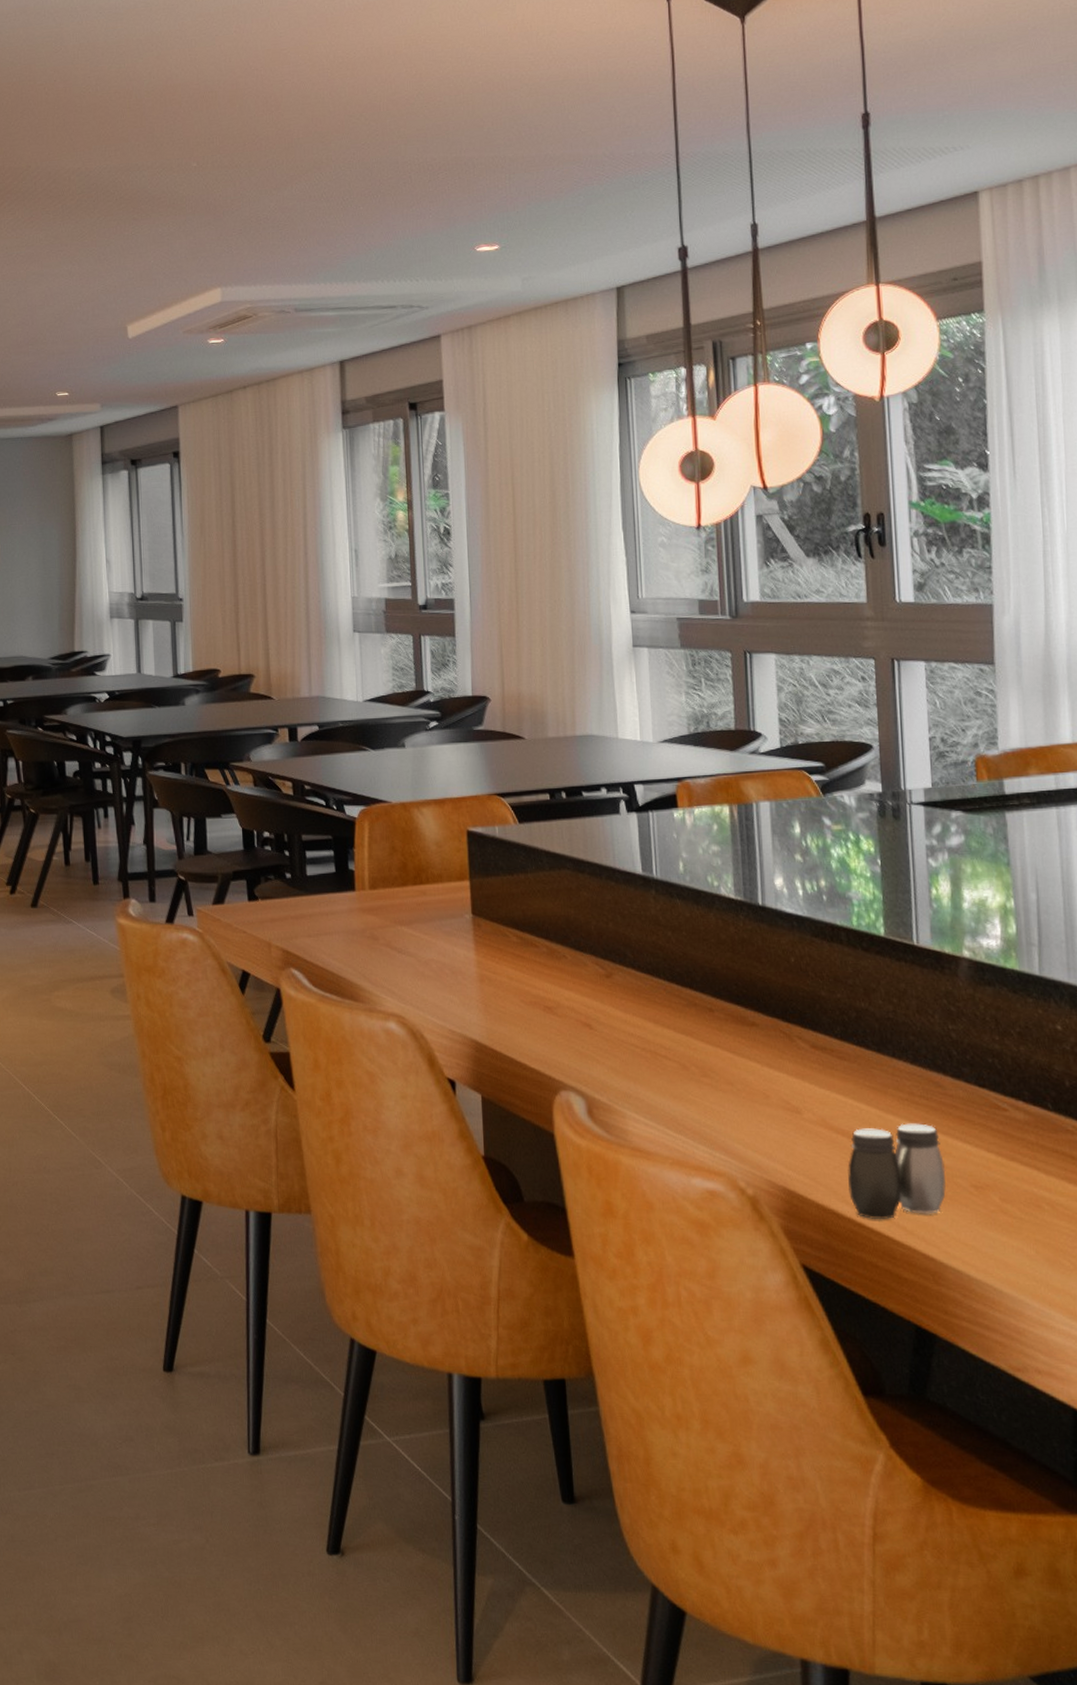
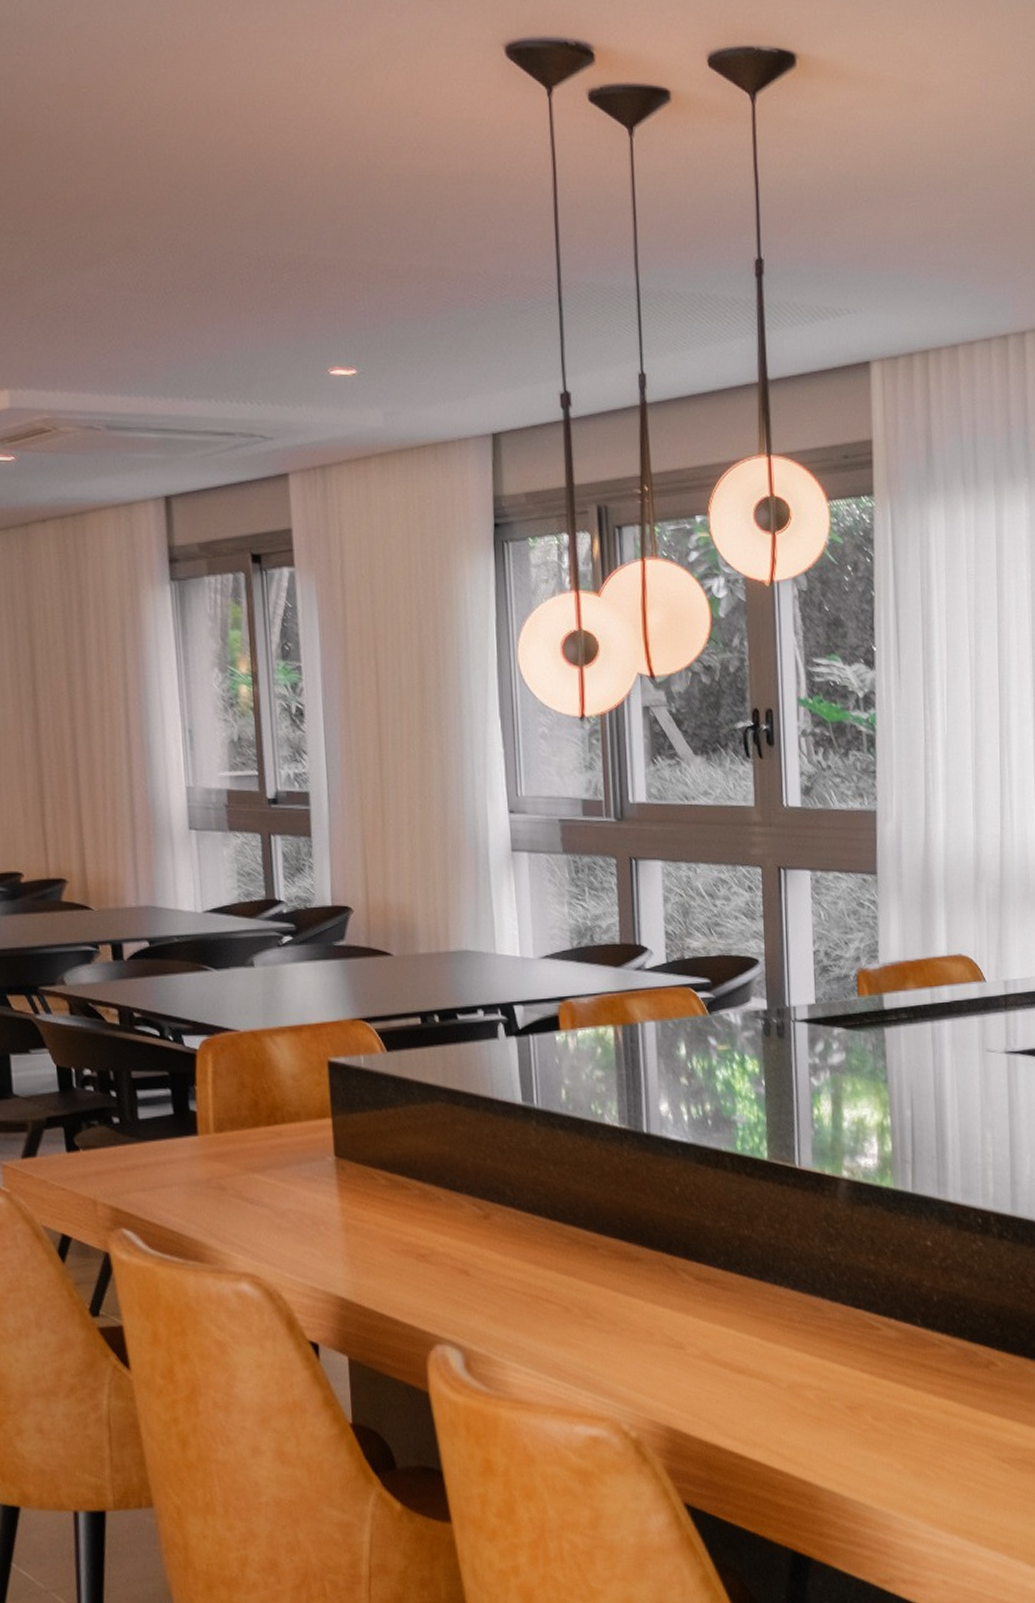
salt and pepper shaker: present [848,1123,946,1219] -> none [730,1349,823,1450]

